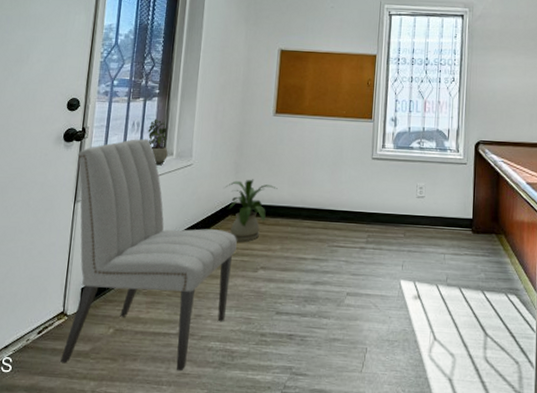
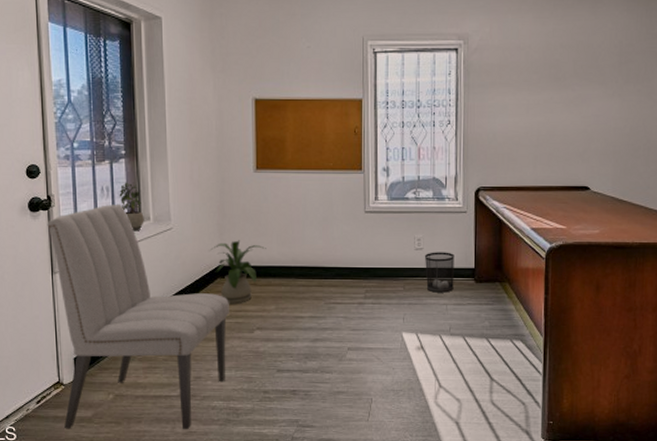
waste bin: none [425,200,454,242] -> present [424,252,454,293]

